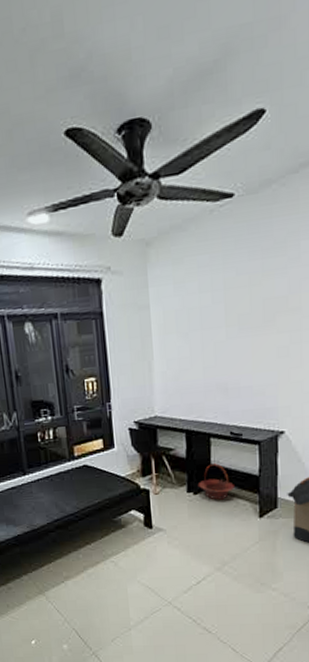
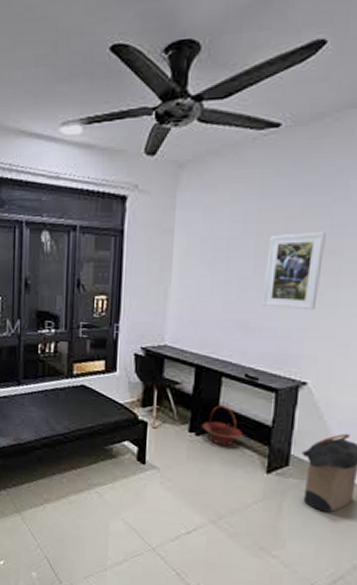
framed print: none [236,291,286,367] -> present [263,231,326,311]

